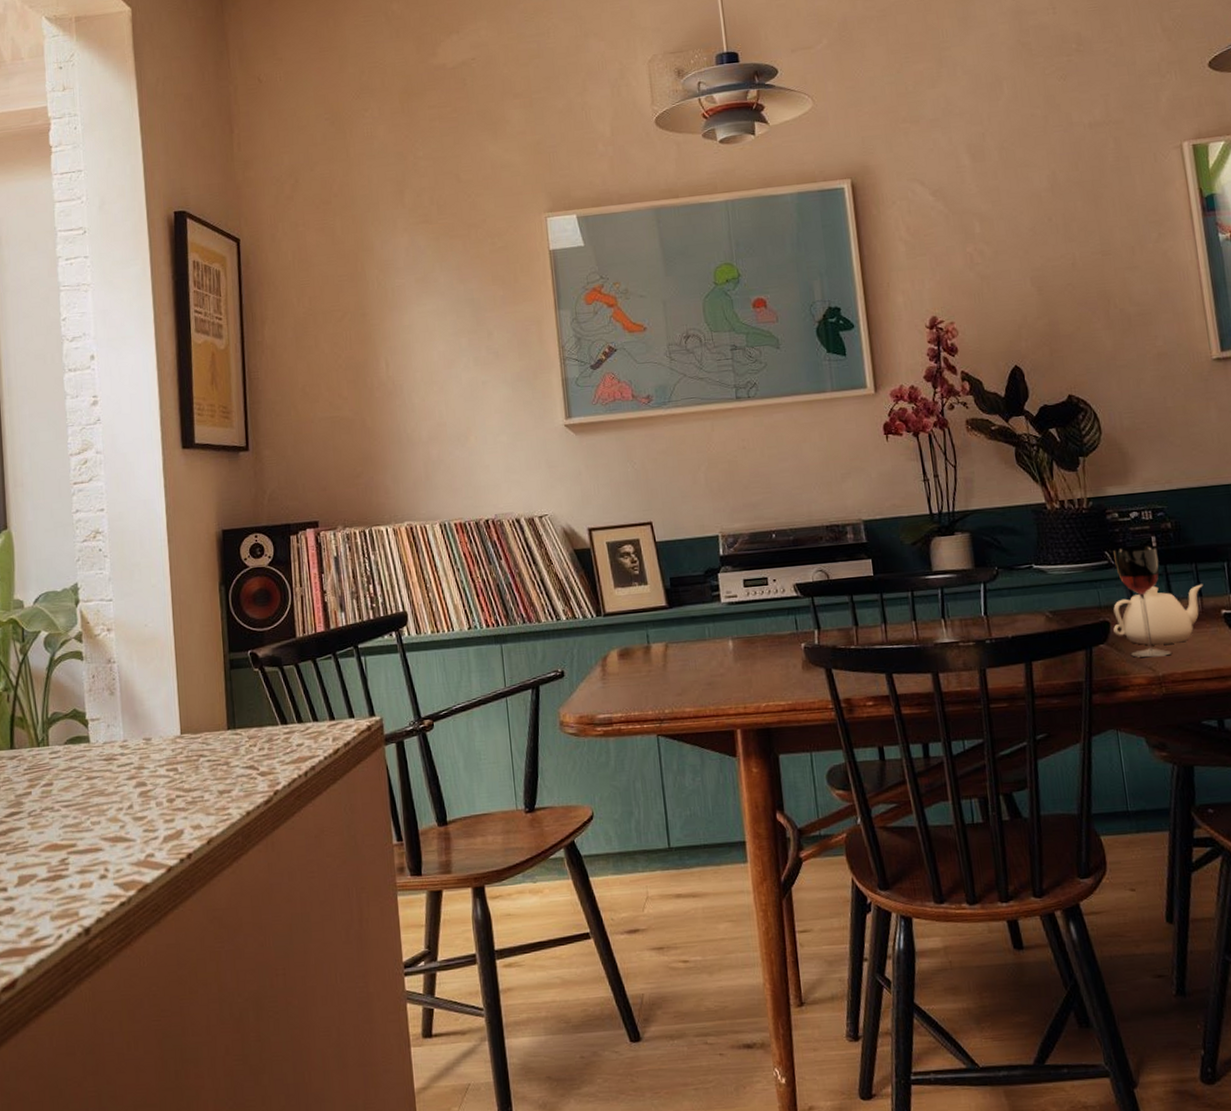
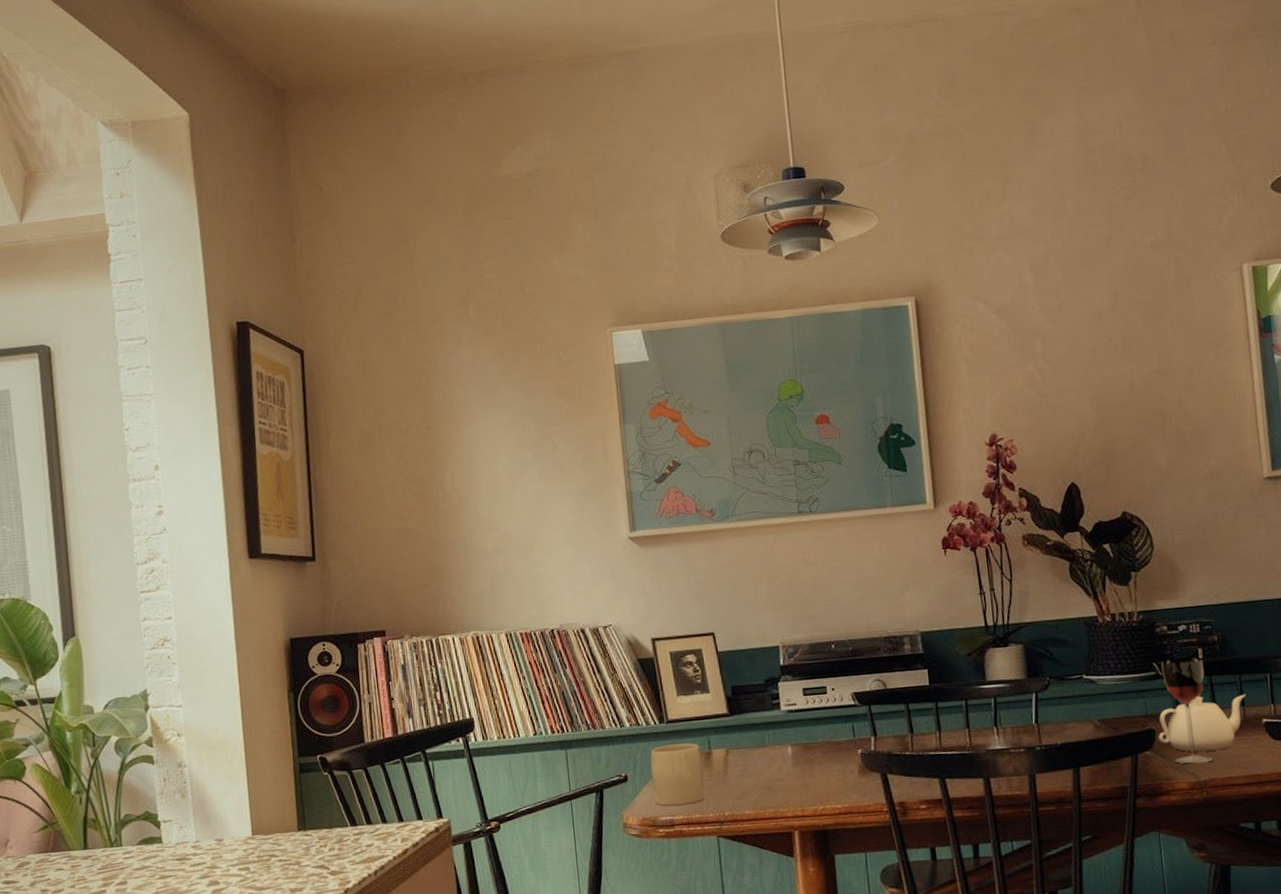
mug: none [587,637,643,704] -> present [650,743,705,807]

